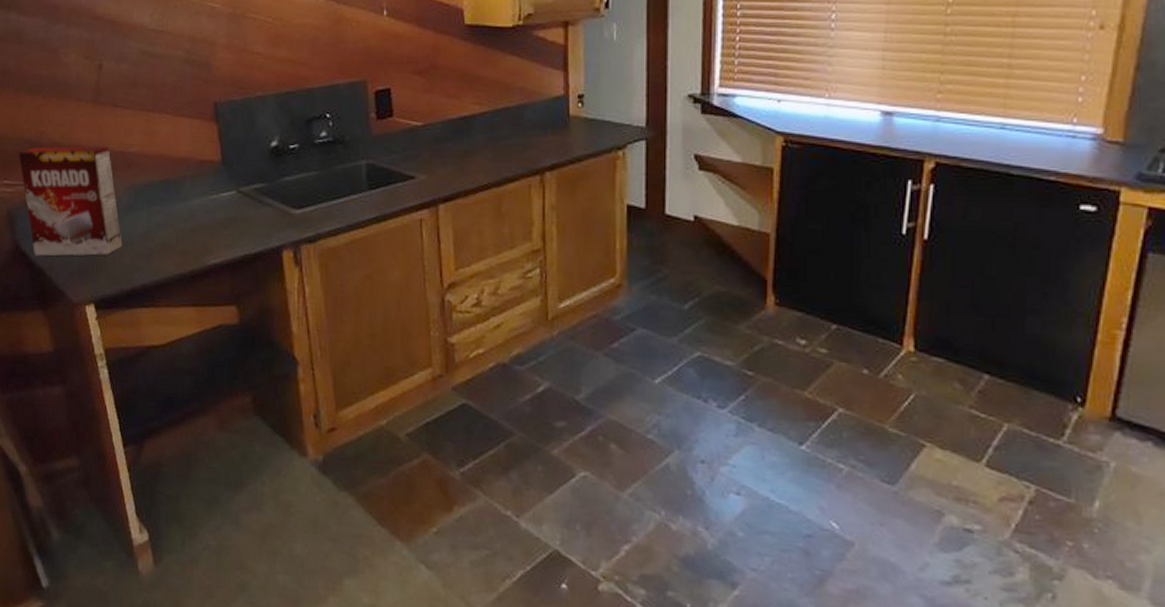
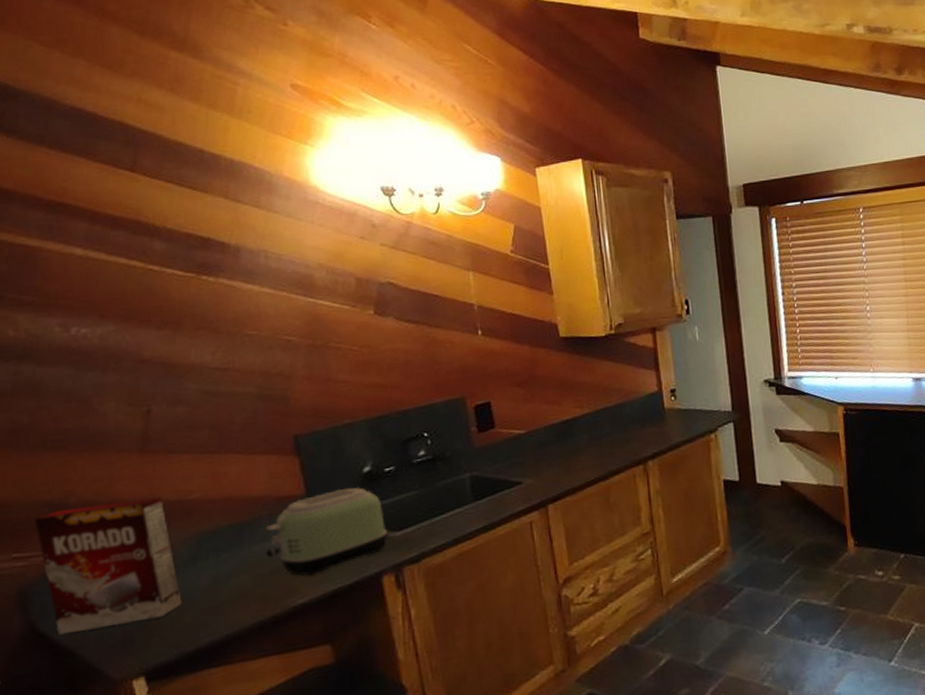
toaster: none [187,159,289,239] -> present [265,487,387,576]

